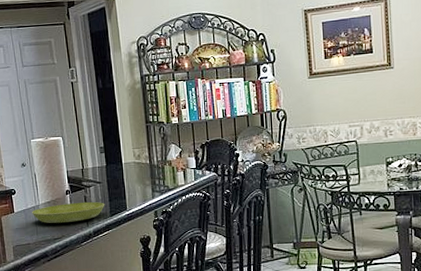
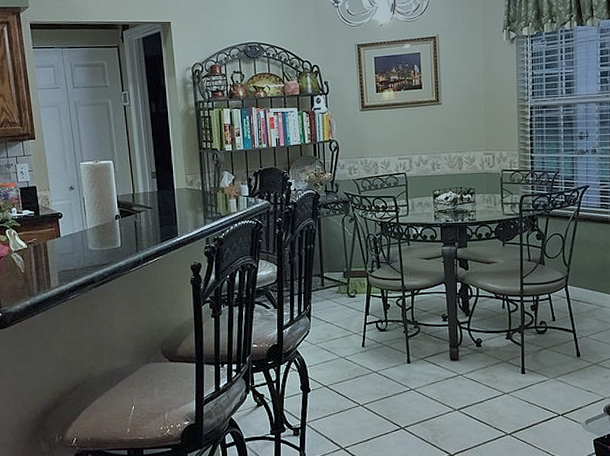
saucer: present [32,201,105,224] -> none [79,227,156,249]

